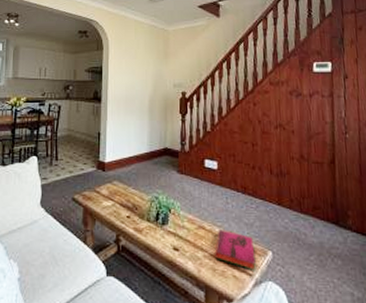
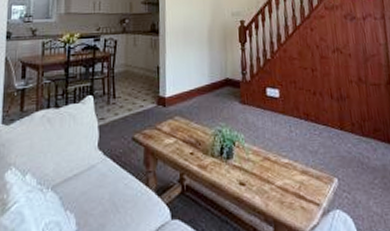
hardback book: present [215,228,256,271] -> none [281,158,323,200]

